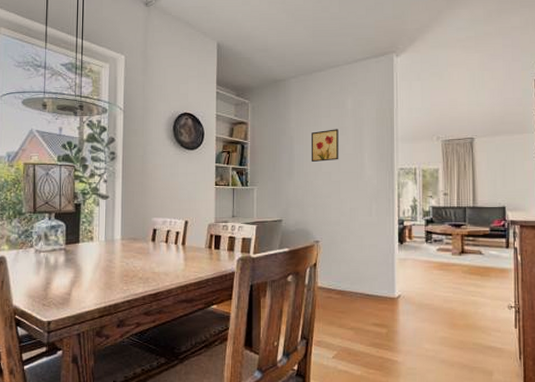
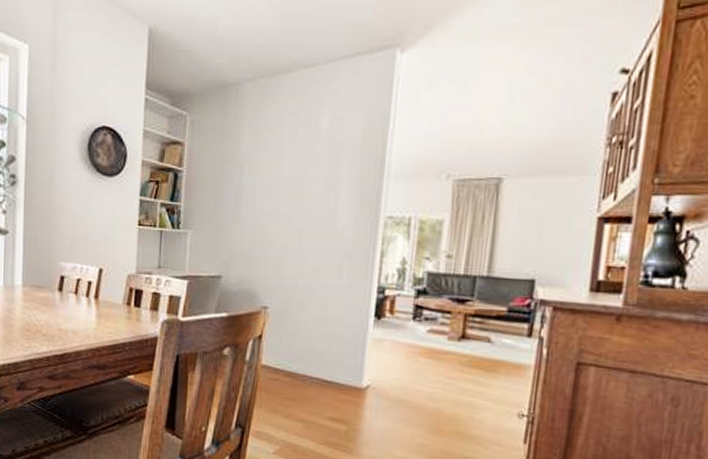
wall art: present [311,129,339,162] -> none [265,156,307,201]

